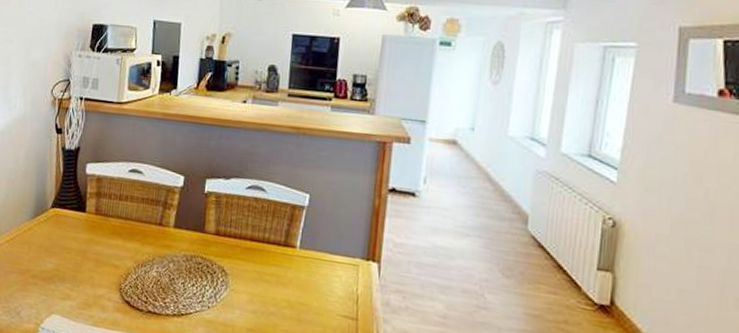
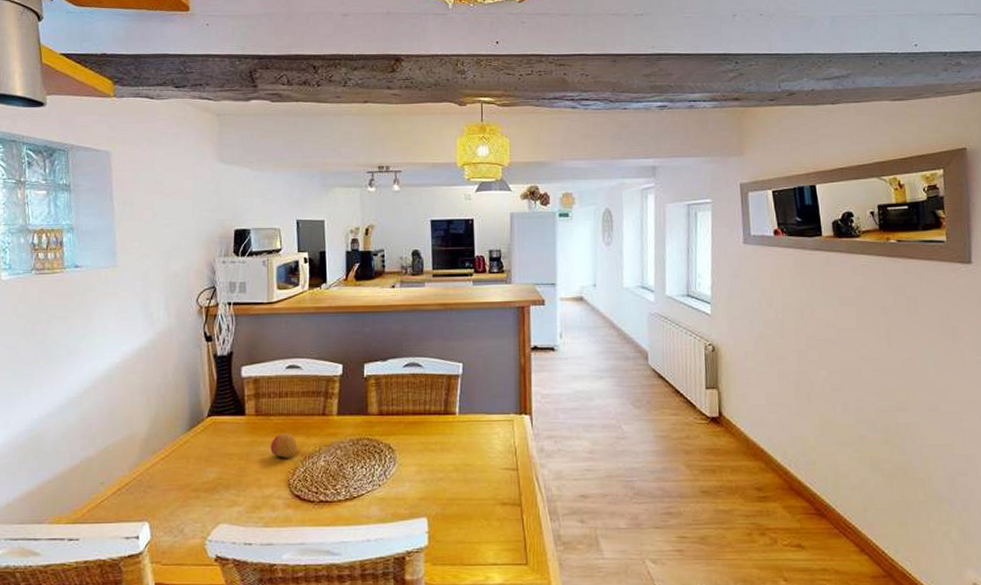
fruit: none [106,236,132,263] -> present [270,432,298,458]

